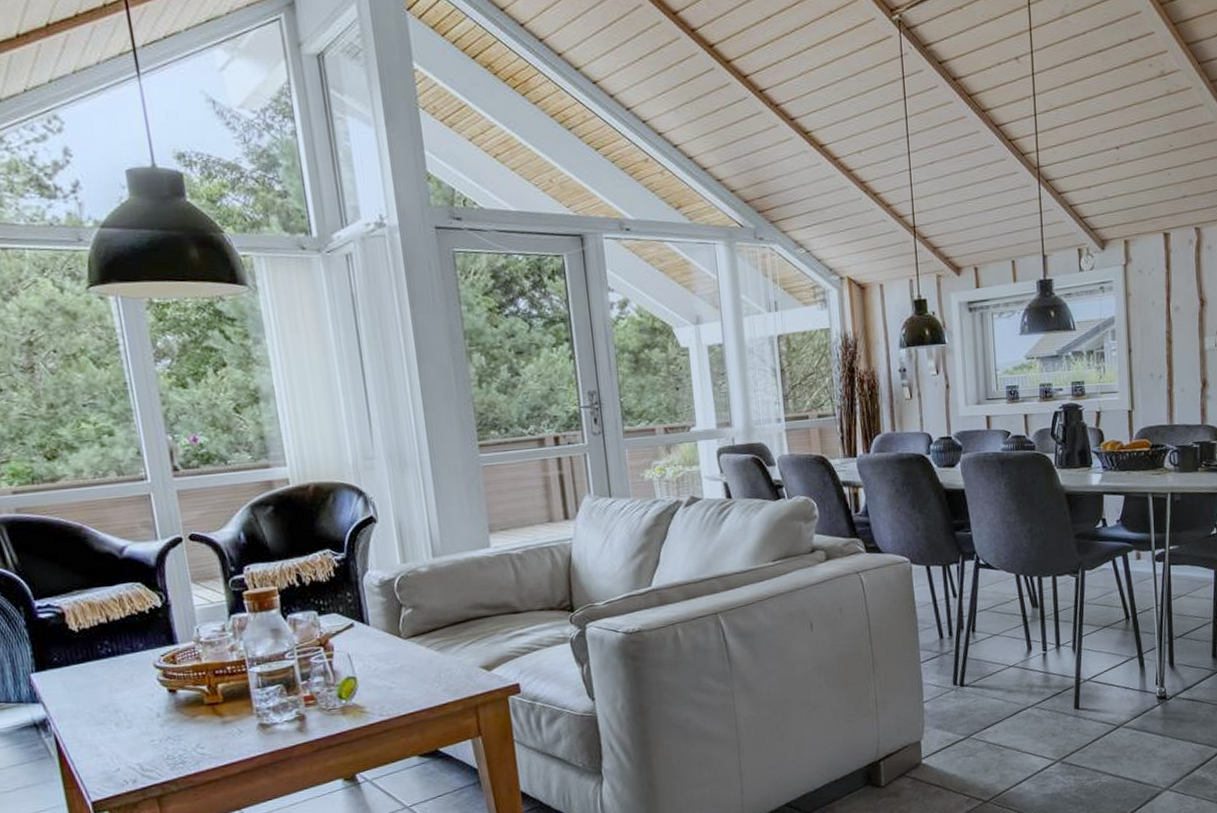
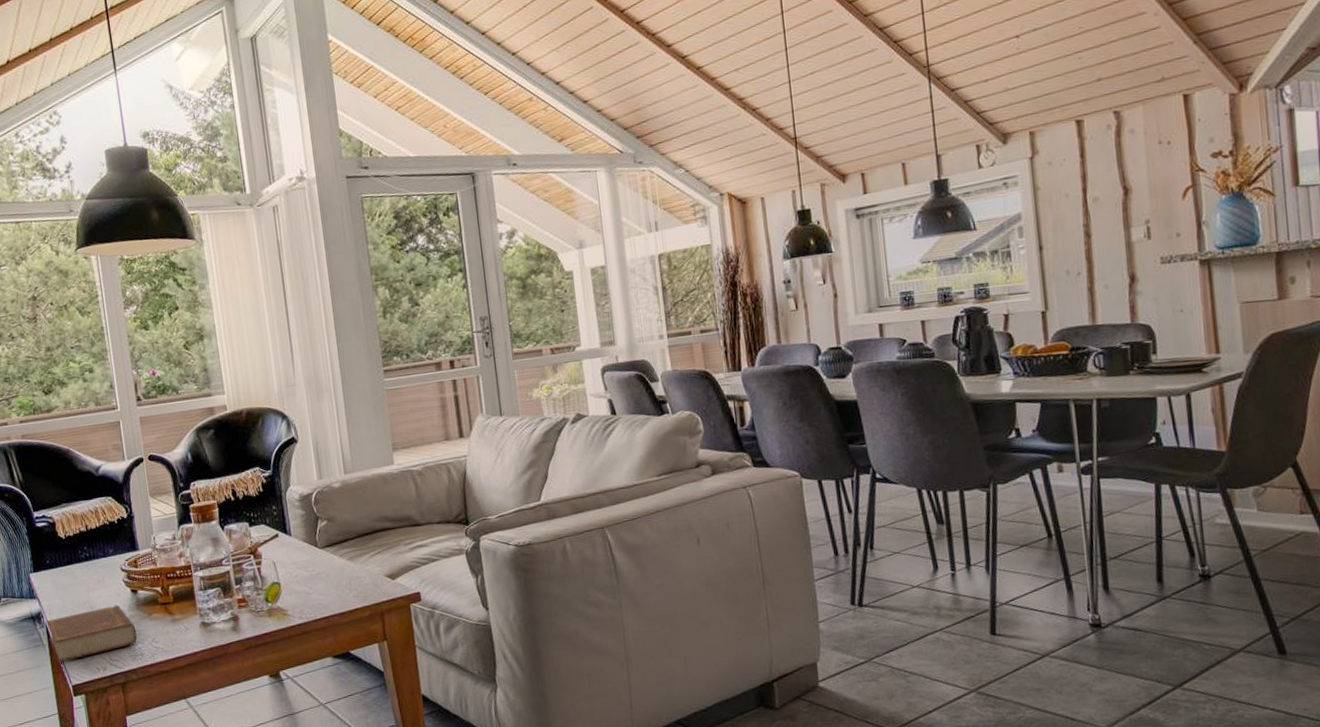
book: none [54,707,177,777] -> present [46,605,137,663]

